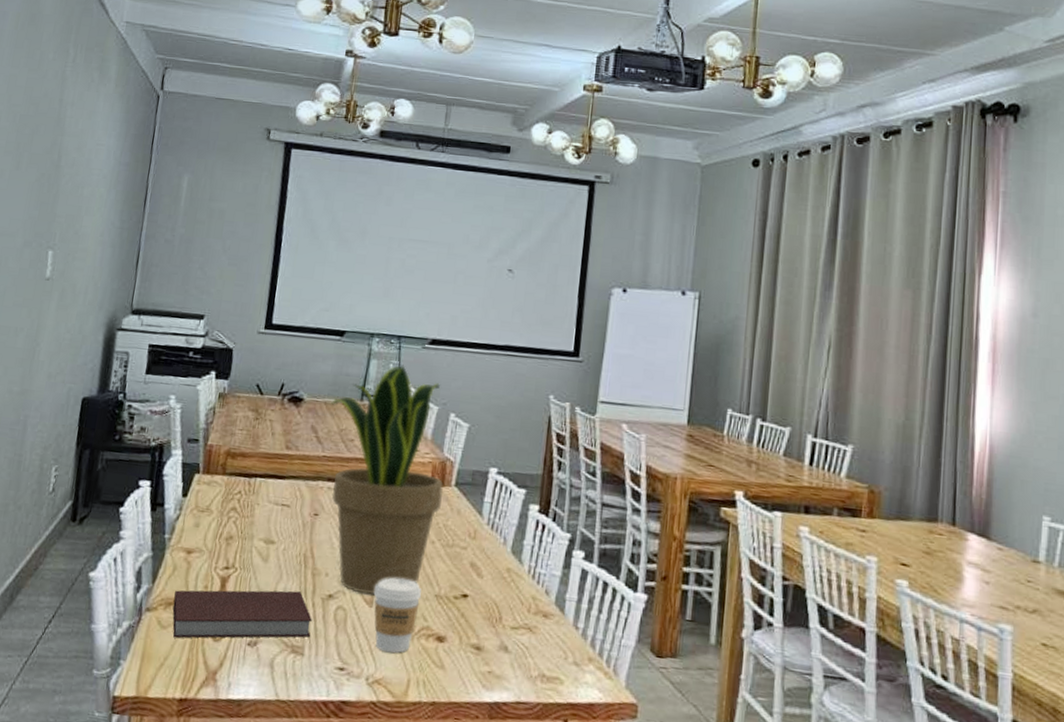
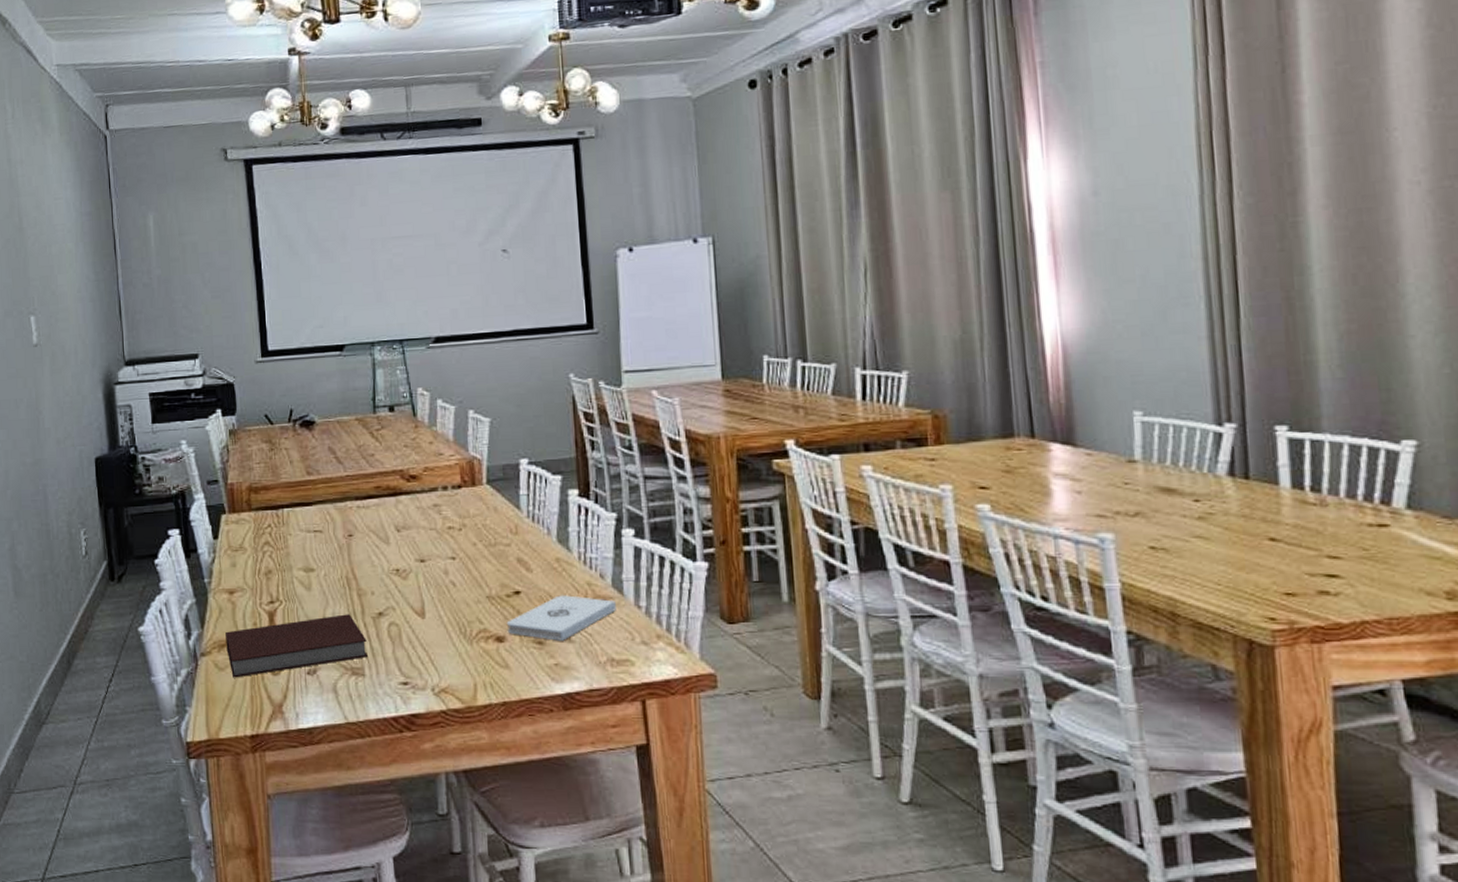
potted plant: present [331,365,444,595] -> none [344,369,476,607]
coffee cup: present [373,577,421,653] -> none [423,585,472,661]
notepad: none [448,604,556,650] -> present [506,595,616,641]

